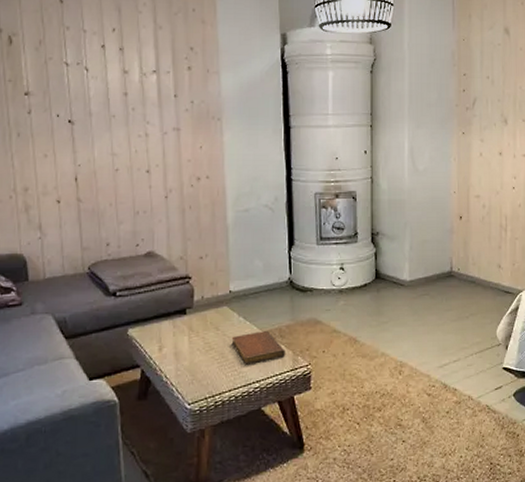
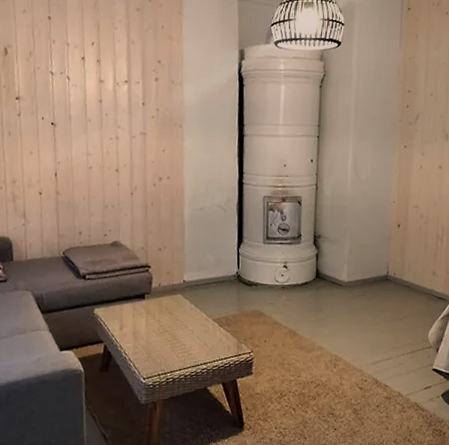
notebook: present [231,330,285,365] -> none [183,318,231,348]

